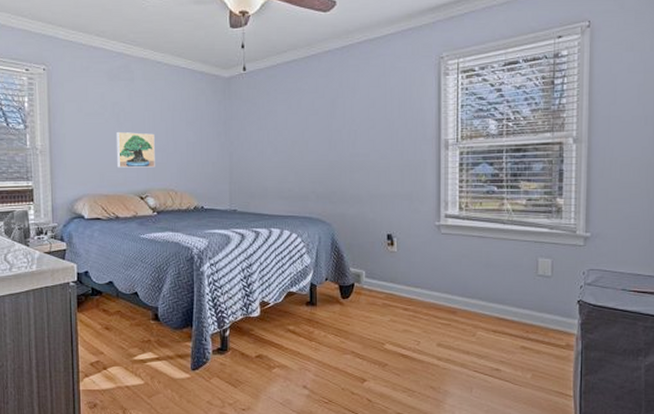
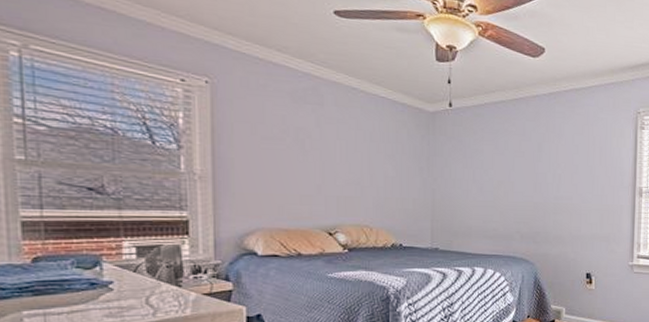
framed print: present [117,132,155,168] -> none [301,161,347,201]

